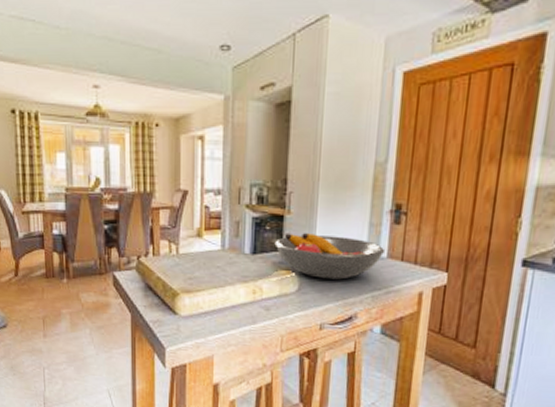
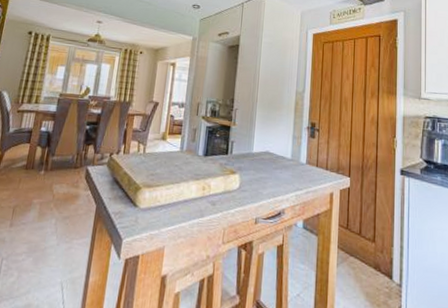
fruit bowl: present [274,233,386,280] -> none [222,141,305,180]

